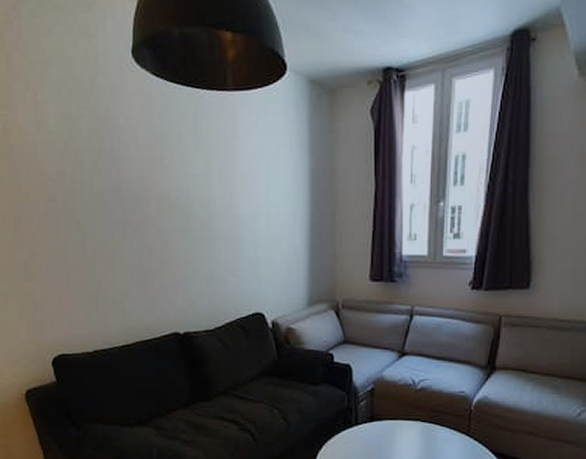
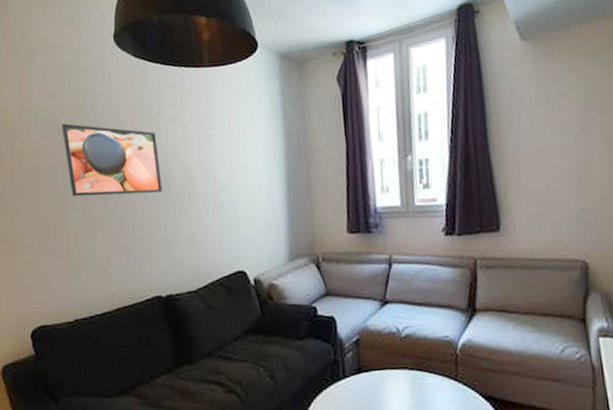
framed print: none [78,146,182,227] -> present [61,123,163,197]

